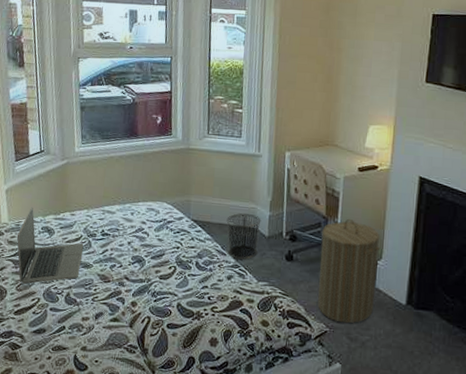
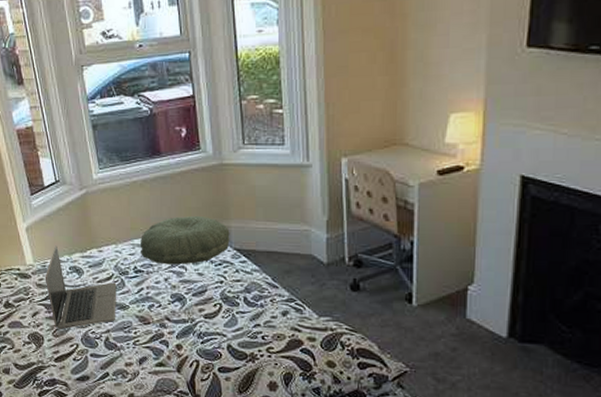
pillow: none [109,189,190,231] -> present [141,216,230,265]
waste bin: present [226,213,261,260] -> none [275,237,317,292]
laundry hamper: present [318,218,380,324] -> none [393,235,470,362]

